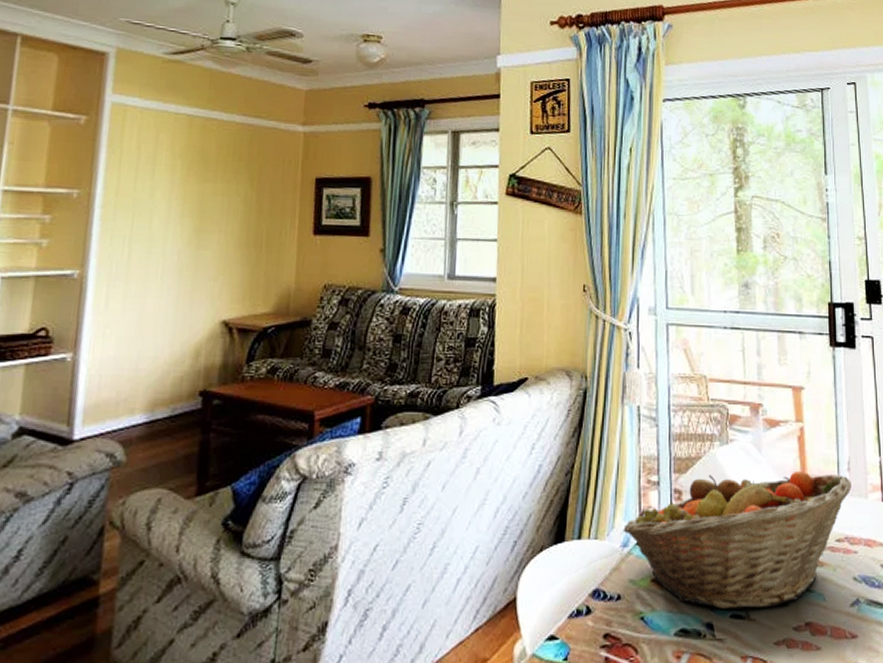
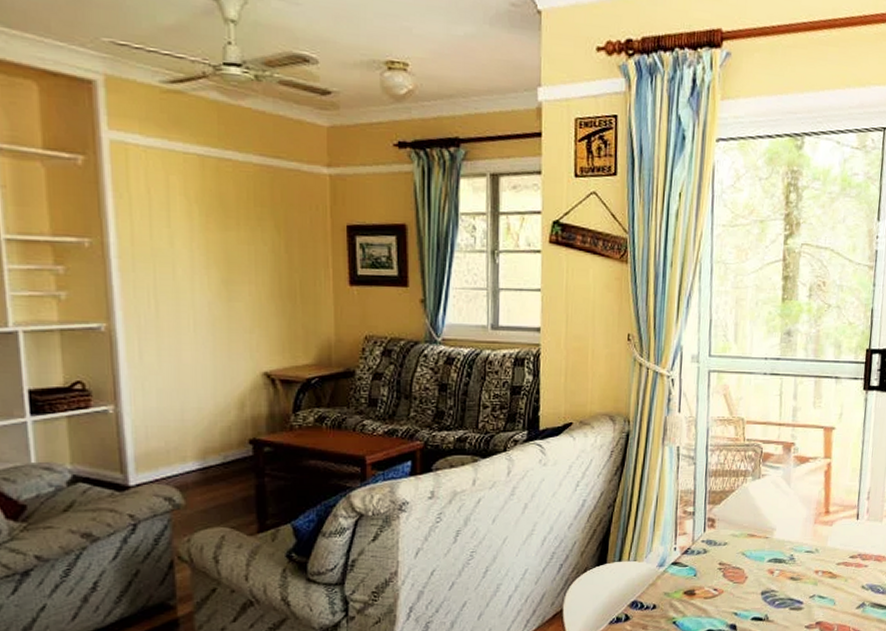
fruit basket: present [623,470,852,610] -> none [659,500,869,614]

